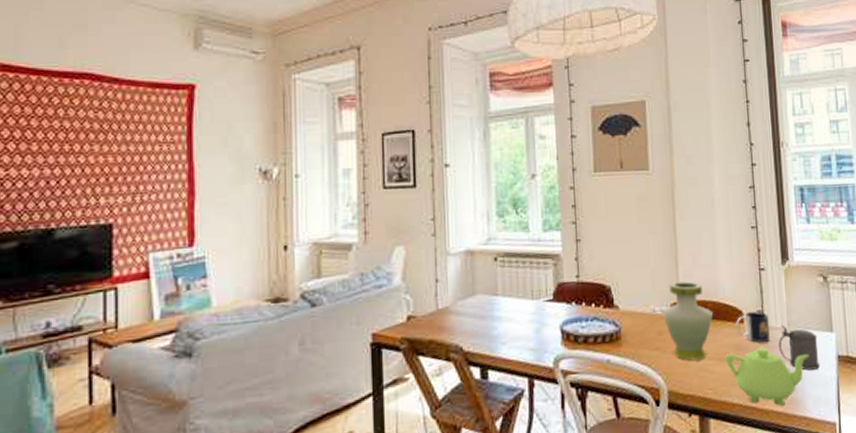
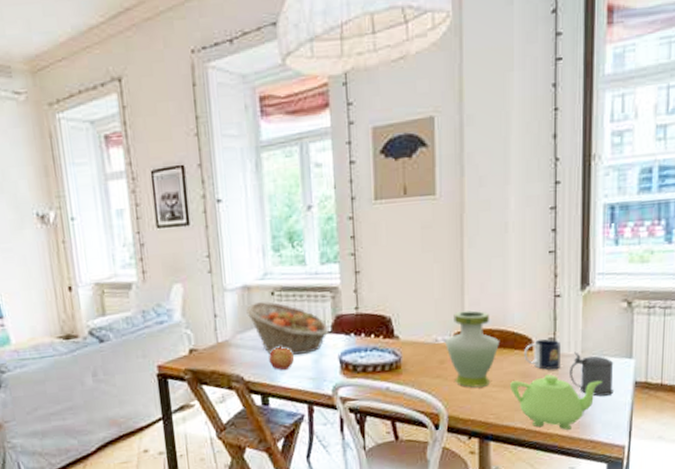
fruit basket: none [468,267,551,324] -> present [246,301,329,355]
apple: none [490,314,515,341] -> present [269,346,294,371]

